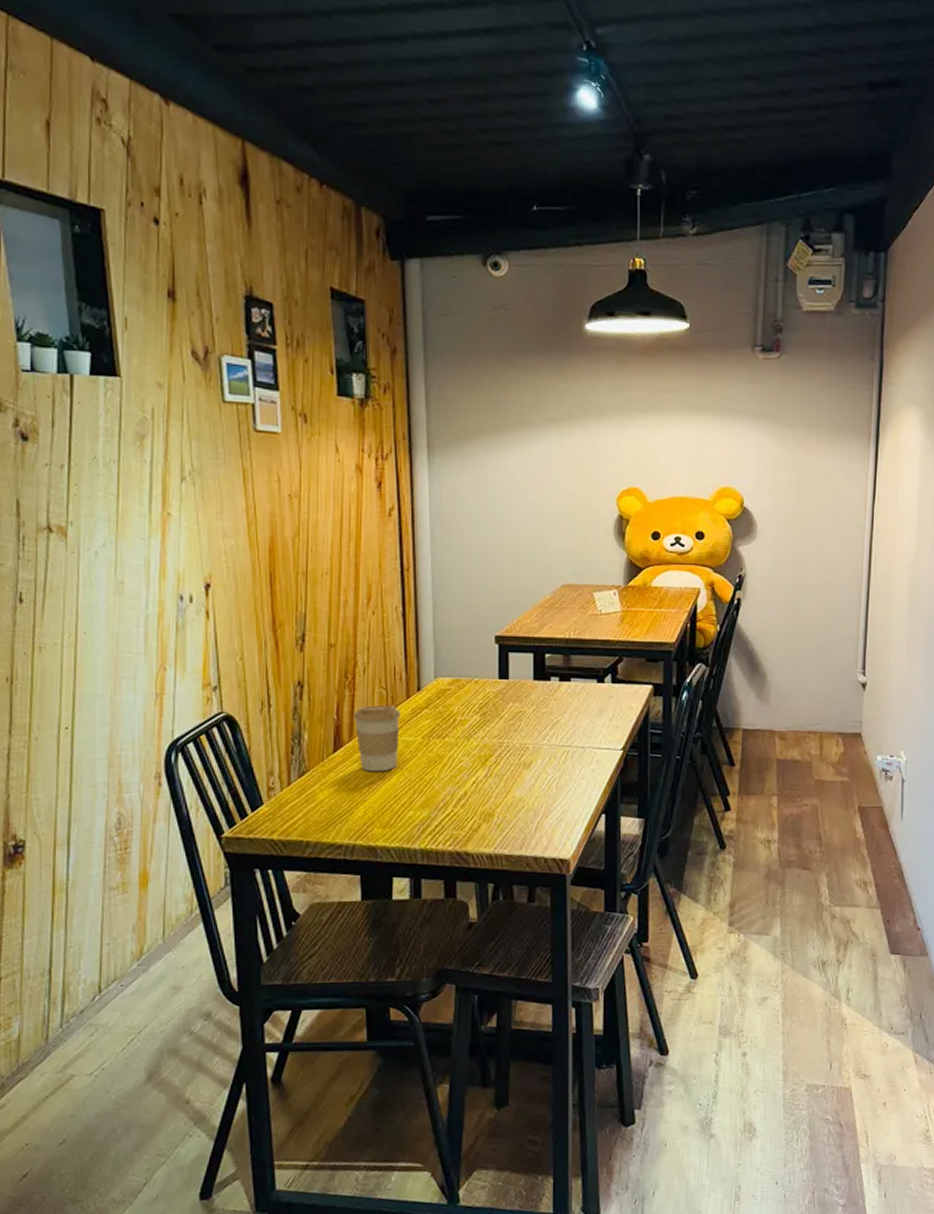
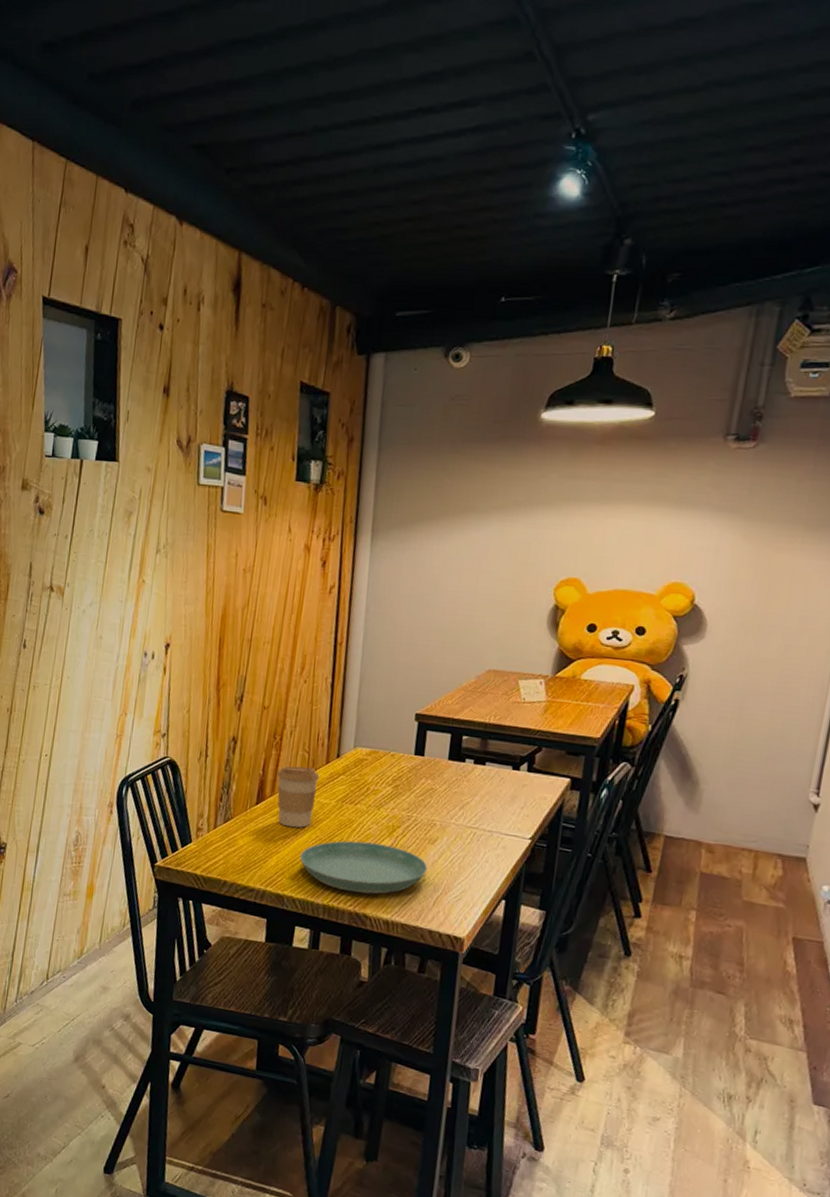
saucer: none [389,776,526,830] -> present [299,840,428,894]

